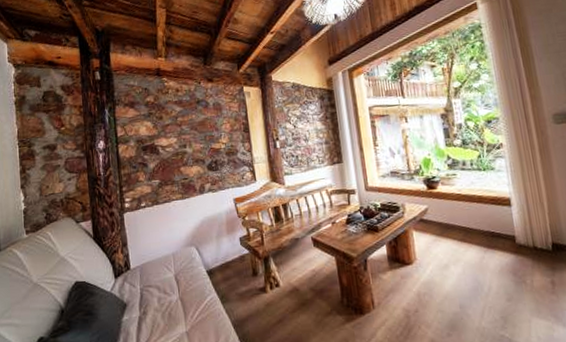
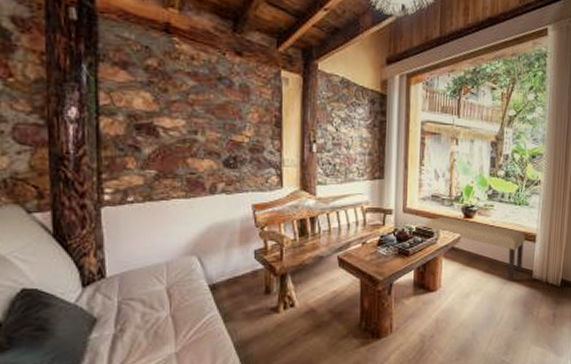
bench: none [390,190,502,248] -> present [426,216,525,280]

